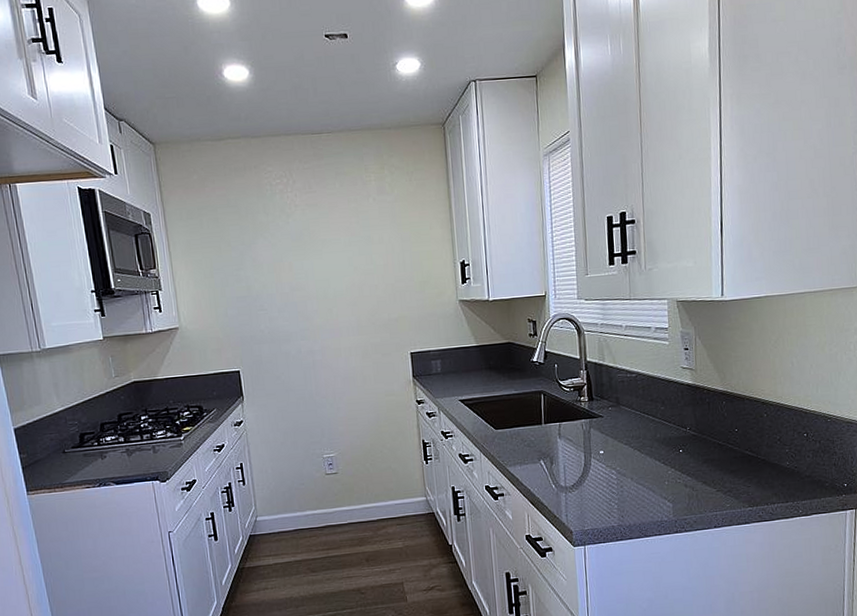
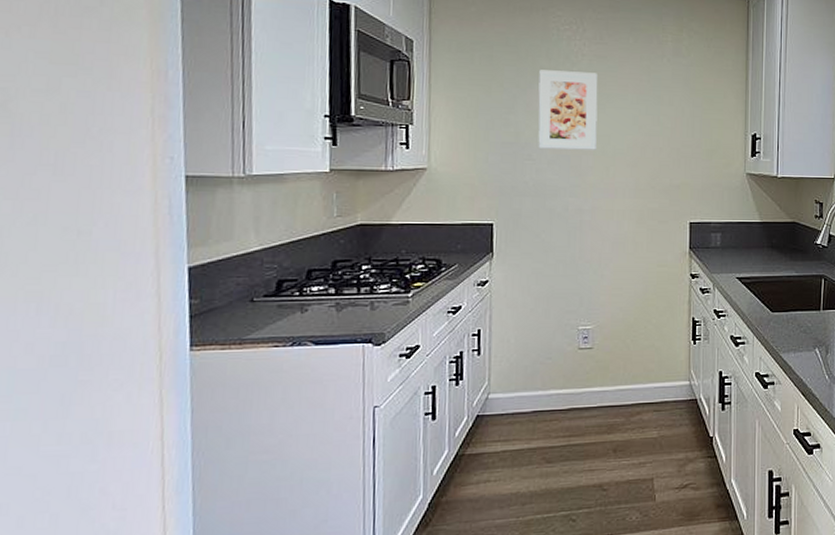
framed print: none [259,221,319,299] -> present [538,69,598,150]

